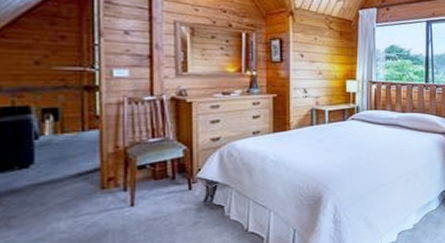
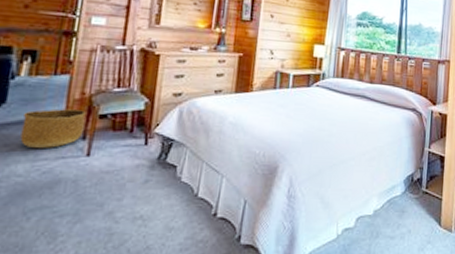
basket: none [57,163,123,205] -> present [20,109,86,149]

